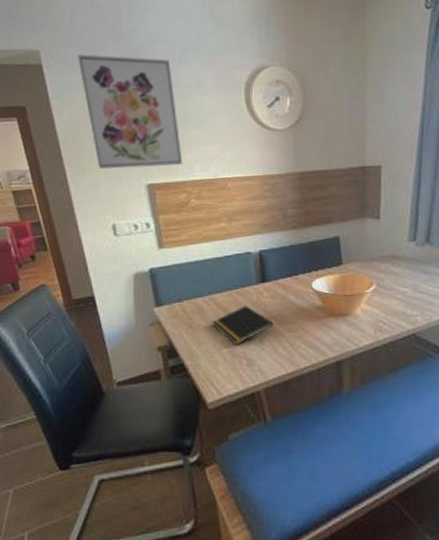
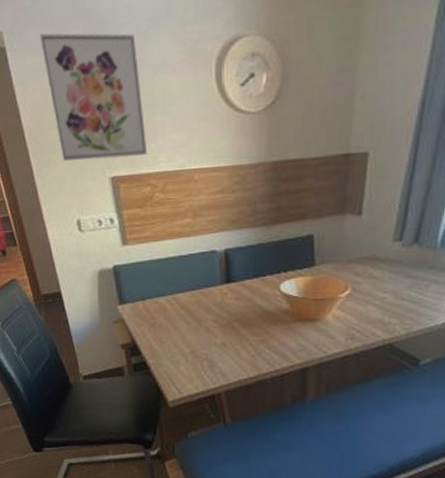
notepad: present [212,306,274,345] -> none [174,307,238,346]

